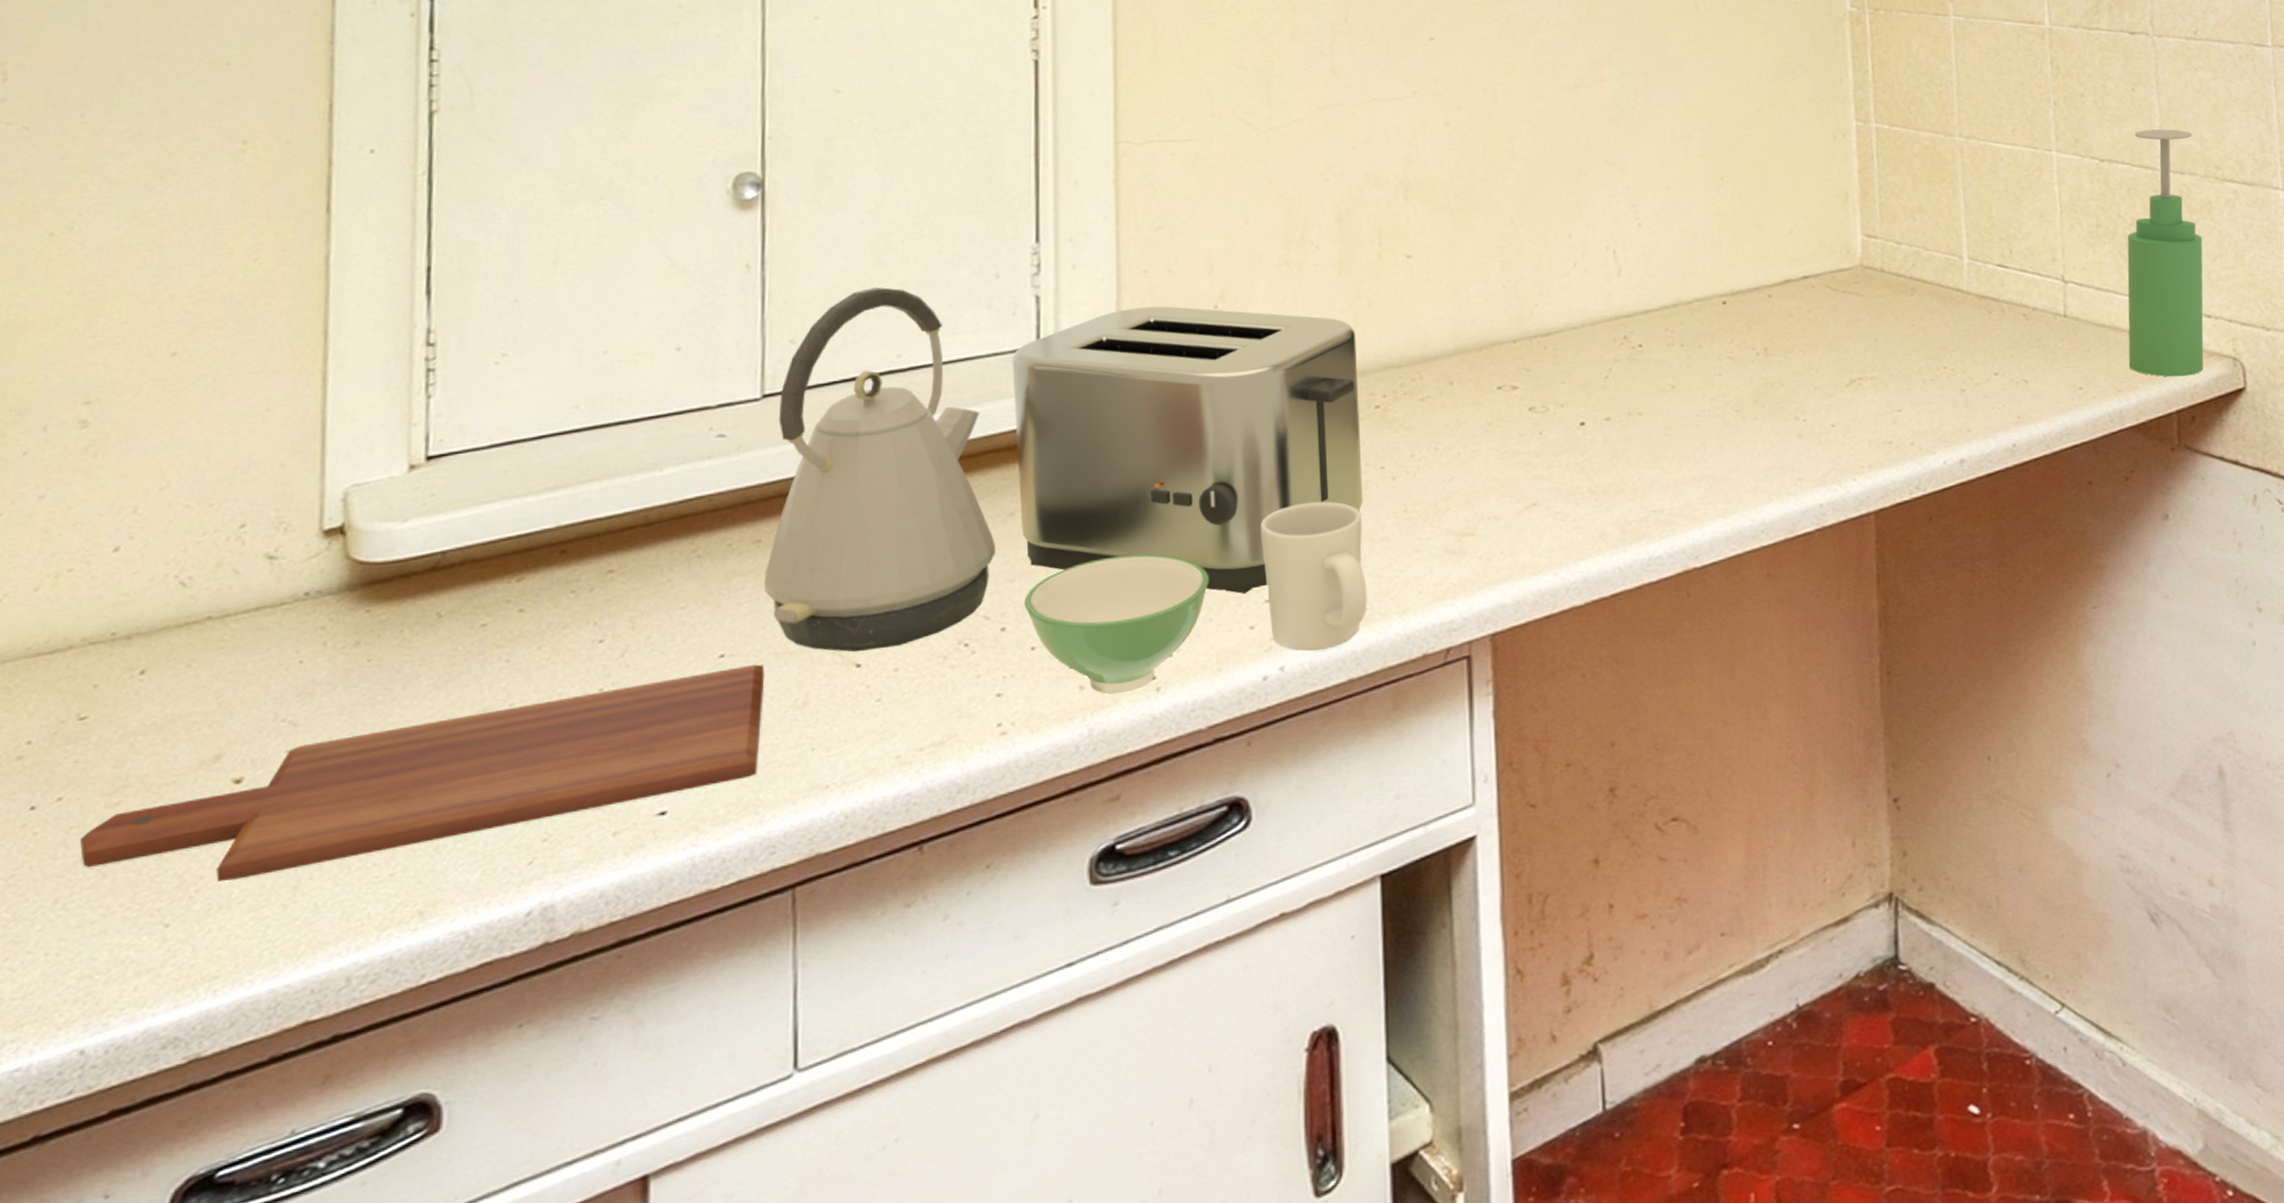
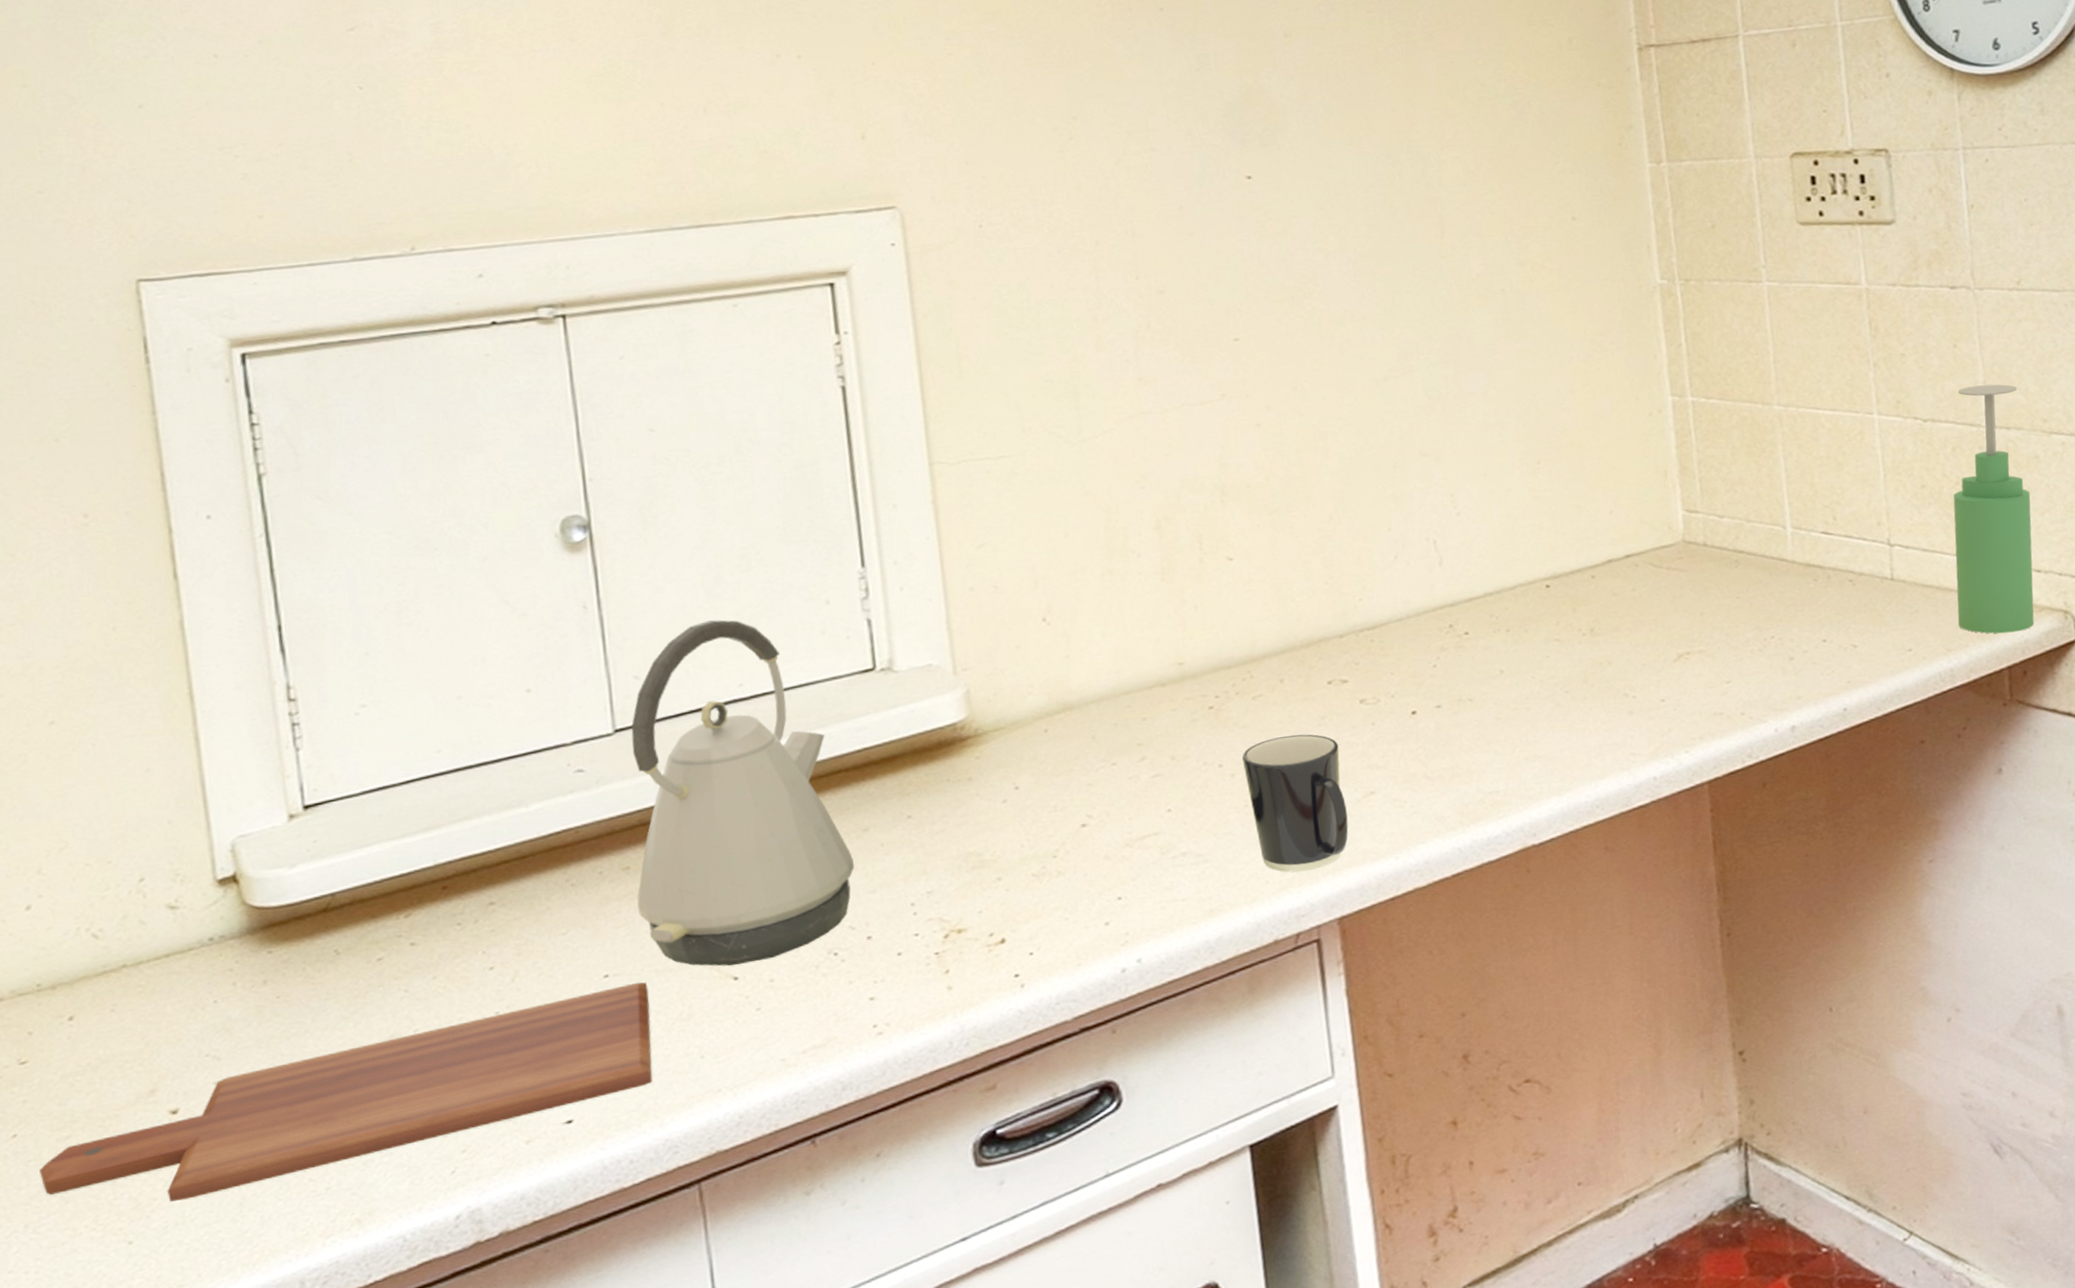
toaster: present [1012,306,1363,594] -> none [850,621,1204,893]
bowl: present [1024,554,1209,694] -> none [886,860,1062,993]
mug: present [1260,502,1367,652] -> none [1106,801,1217,944]
mug: none [1404,439,1508,584] -> present [1241,734,1349,873]

